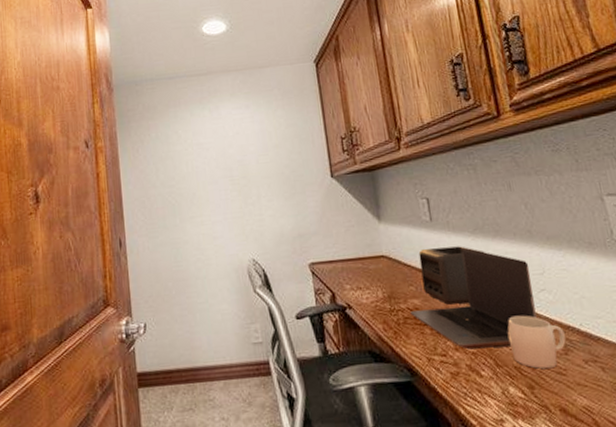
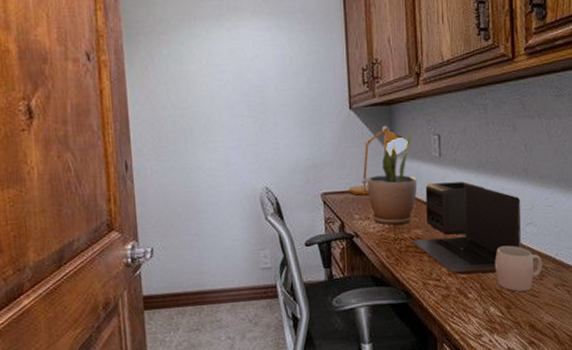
desk lamp: none [335,191,395,265] -> present [347,125,408,196]
potted plant: none [354,196,410,295] -> present [366,132,418,225]

